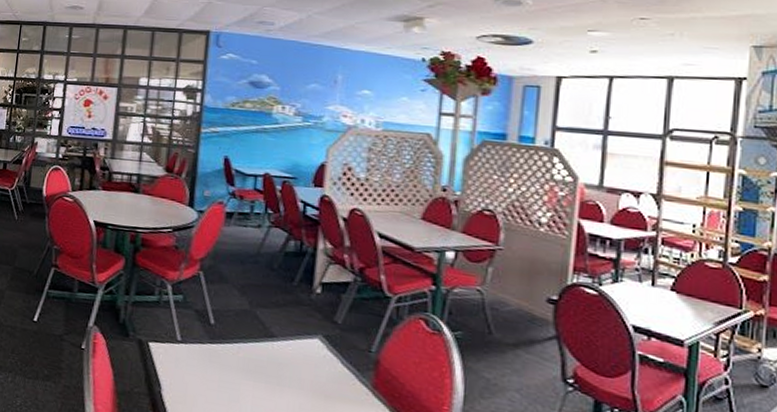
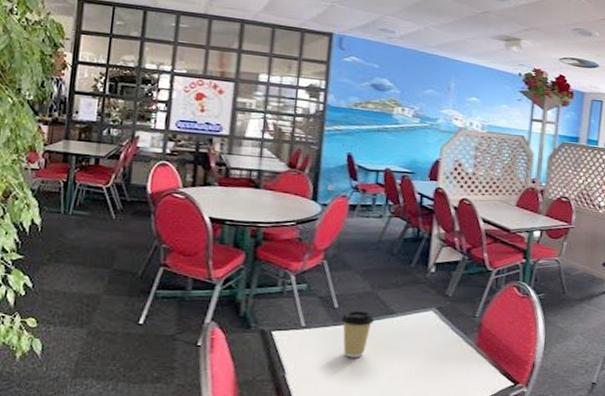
coffee cup: none [218,328,252,383] -> present [341,310,374,358]

